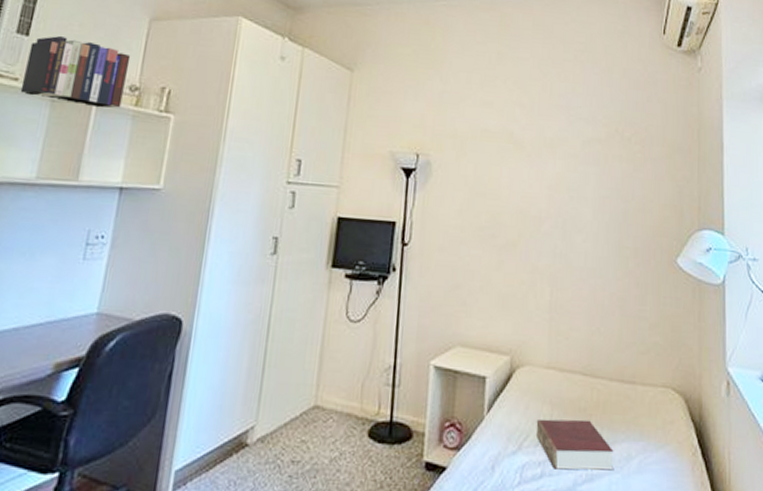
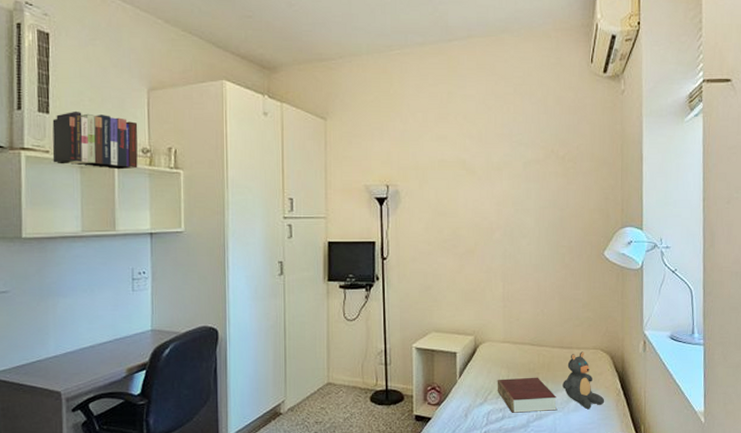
stuffed animal: none [622,389,677,473] -> present [562,351,605,410]

